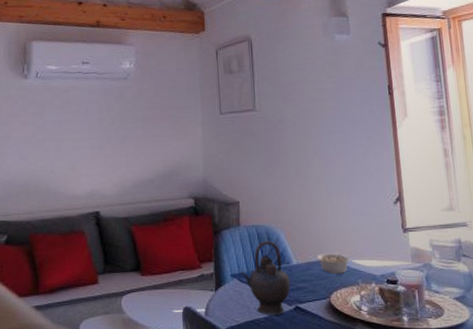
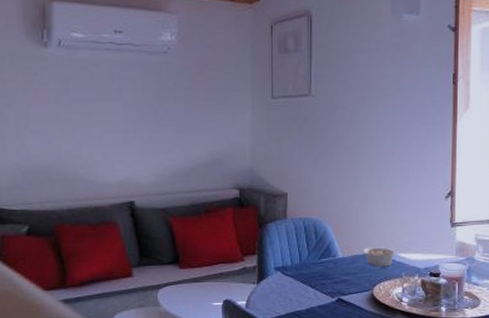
teapot: present [240,241,291,315] -> none [284,234,334,307]

